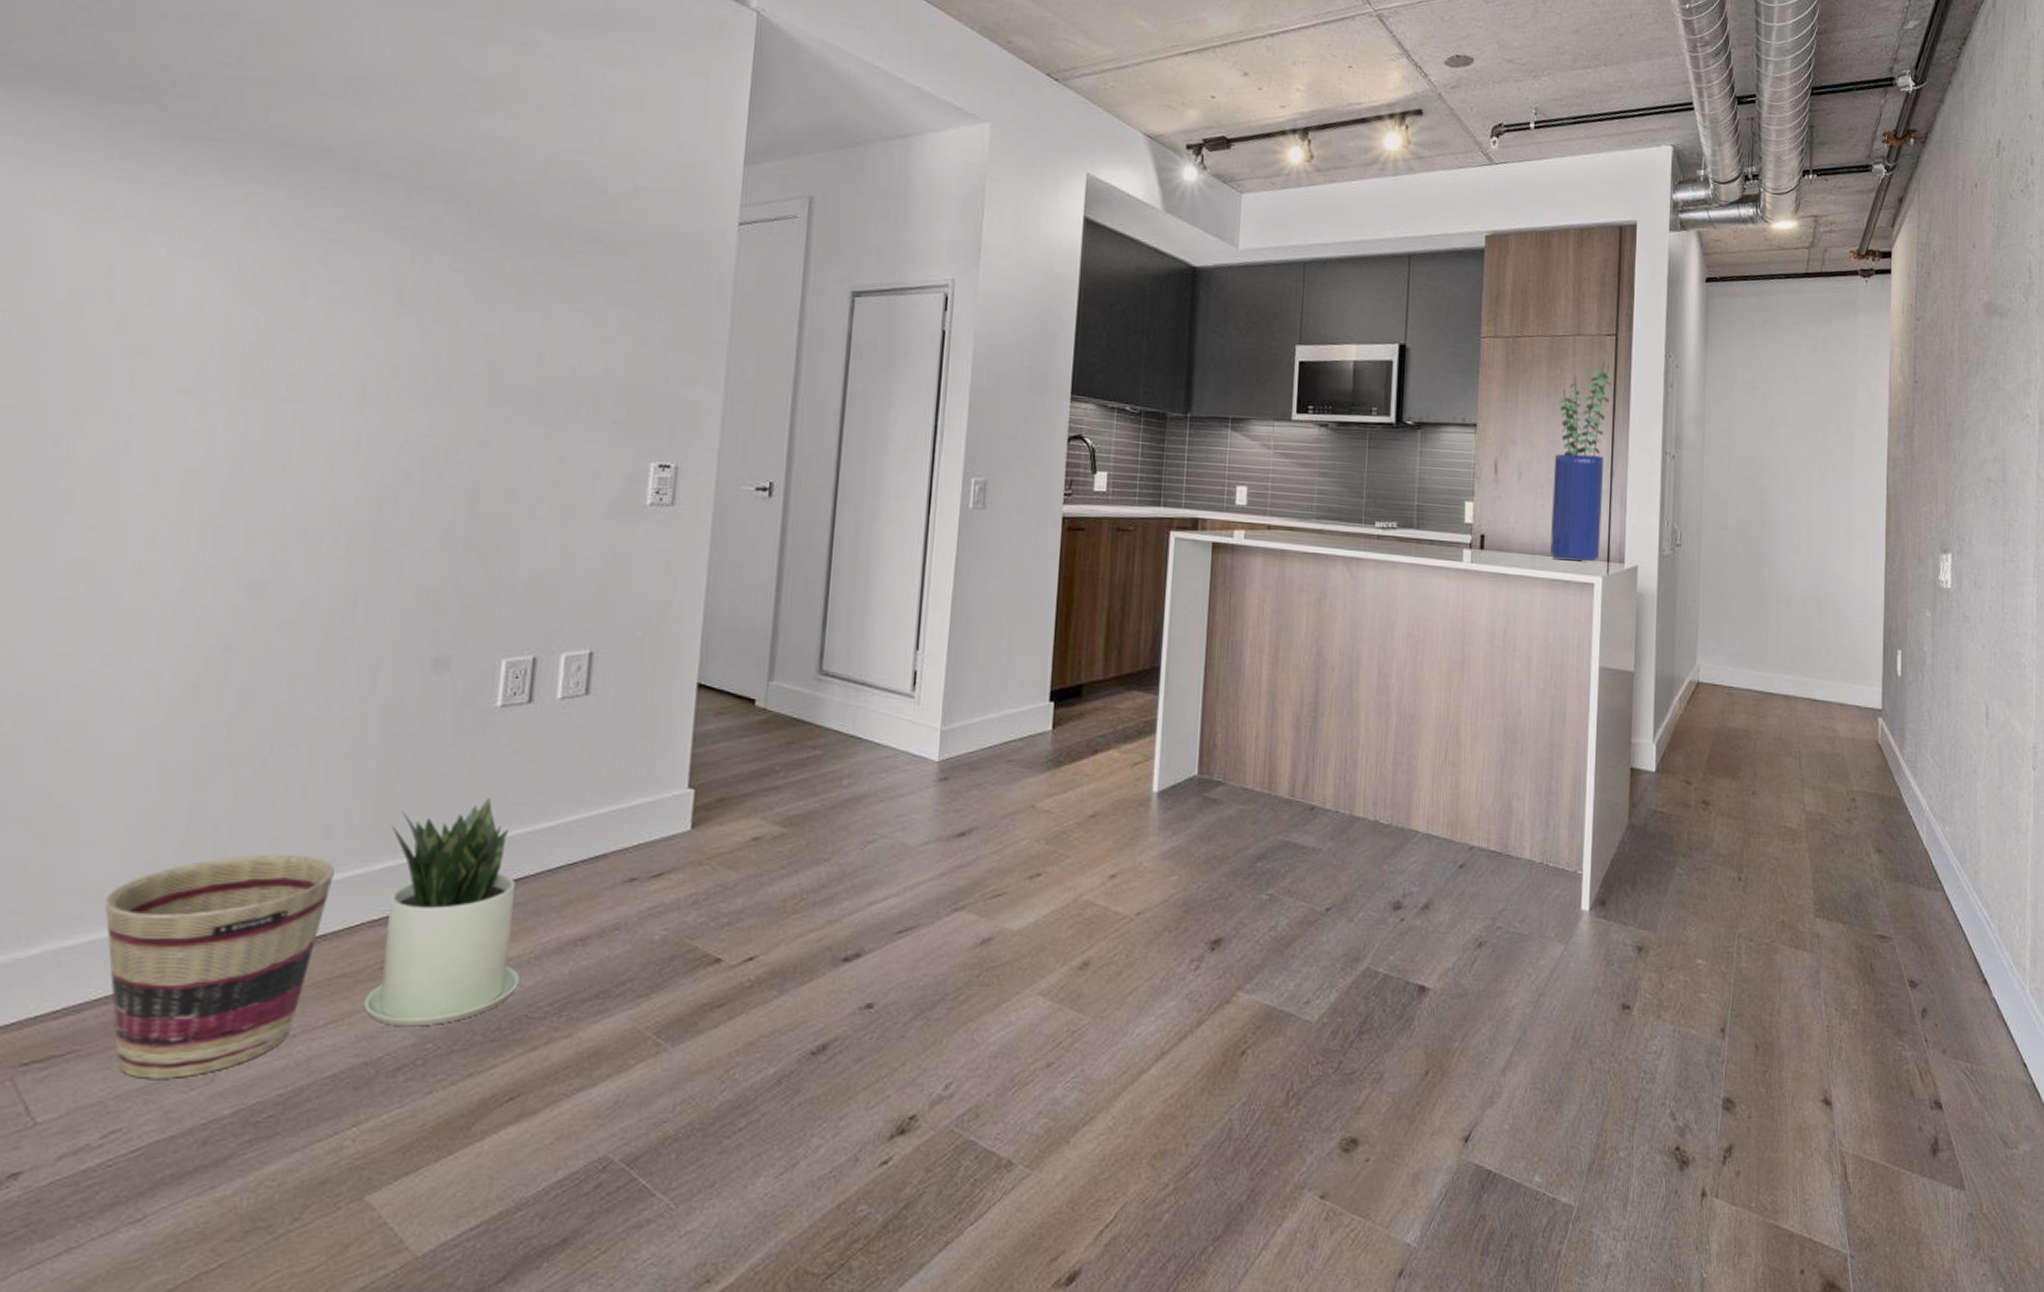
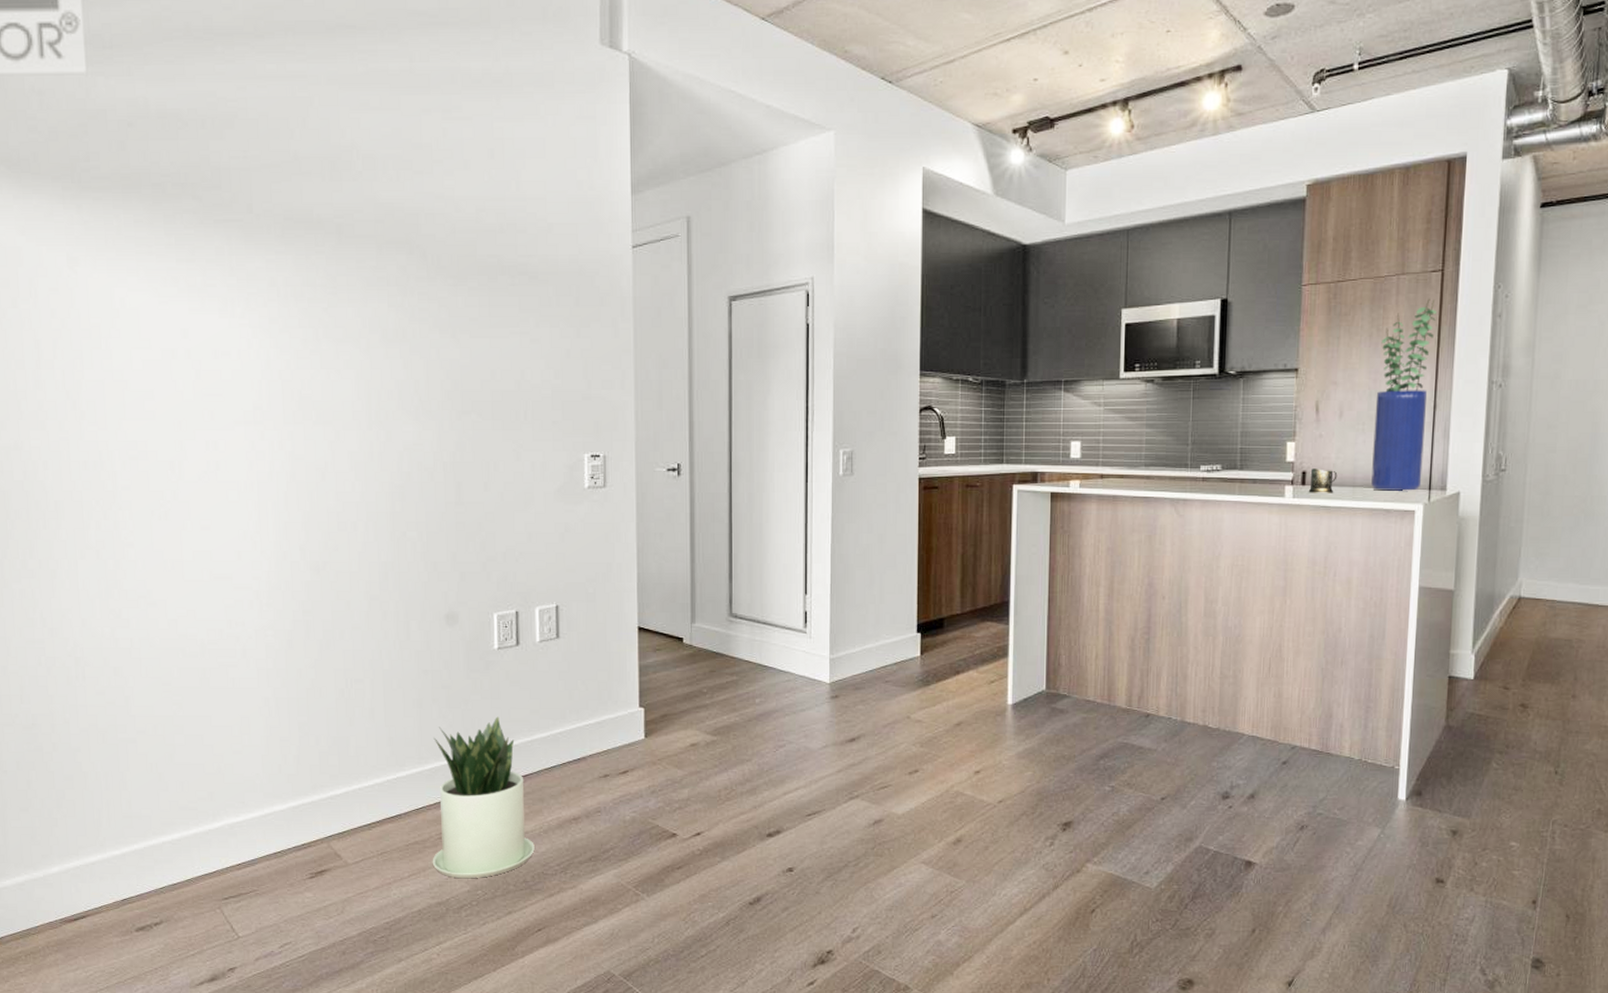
basket: present [104,855,335,1079] -> none [256,759,400,910]
mug: none [1486,532,1517,560] -> present [1308,469,1338,493]

